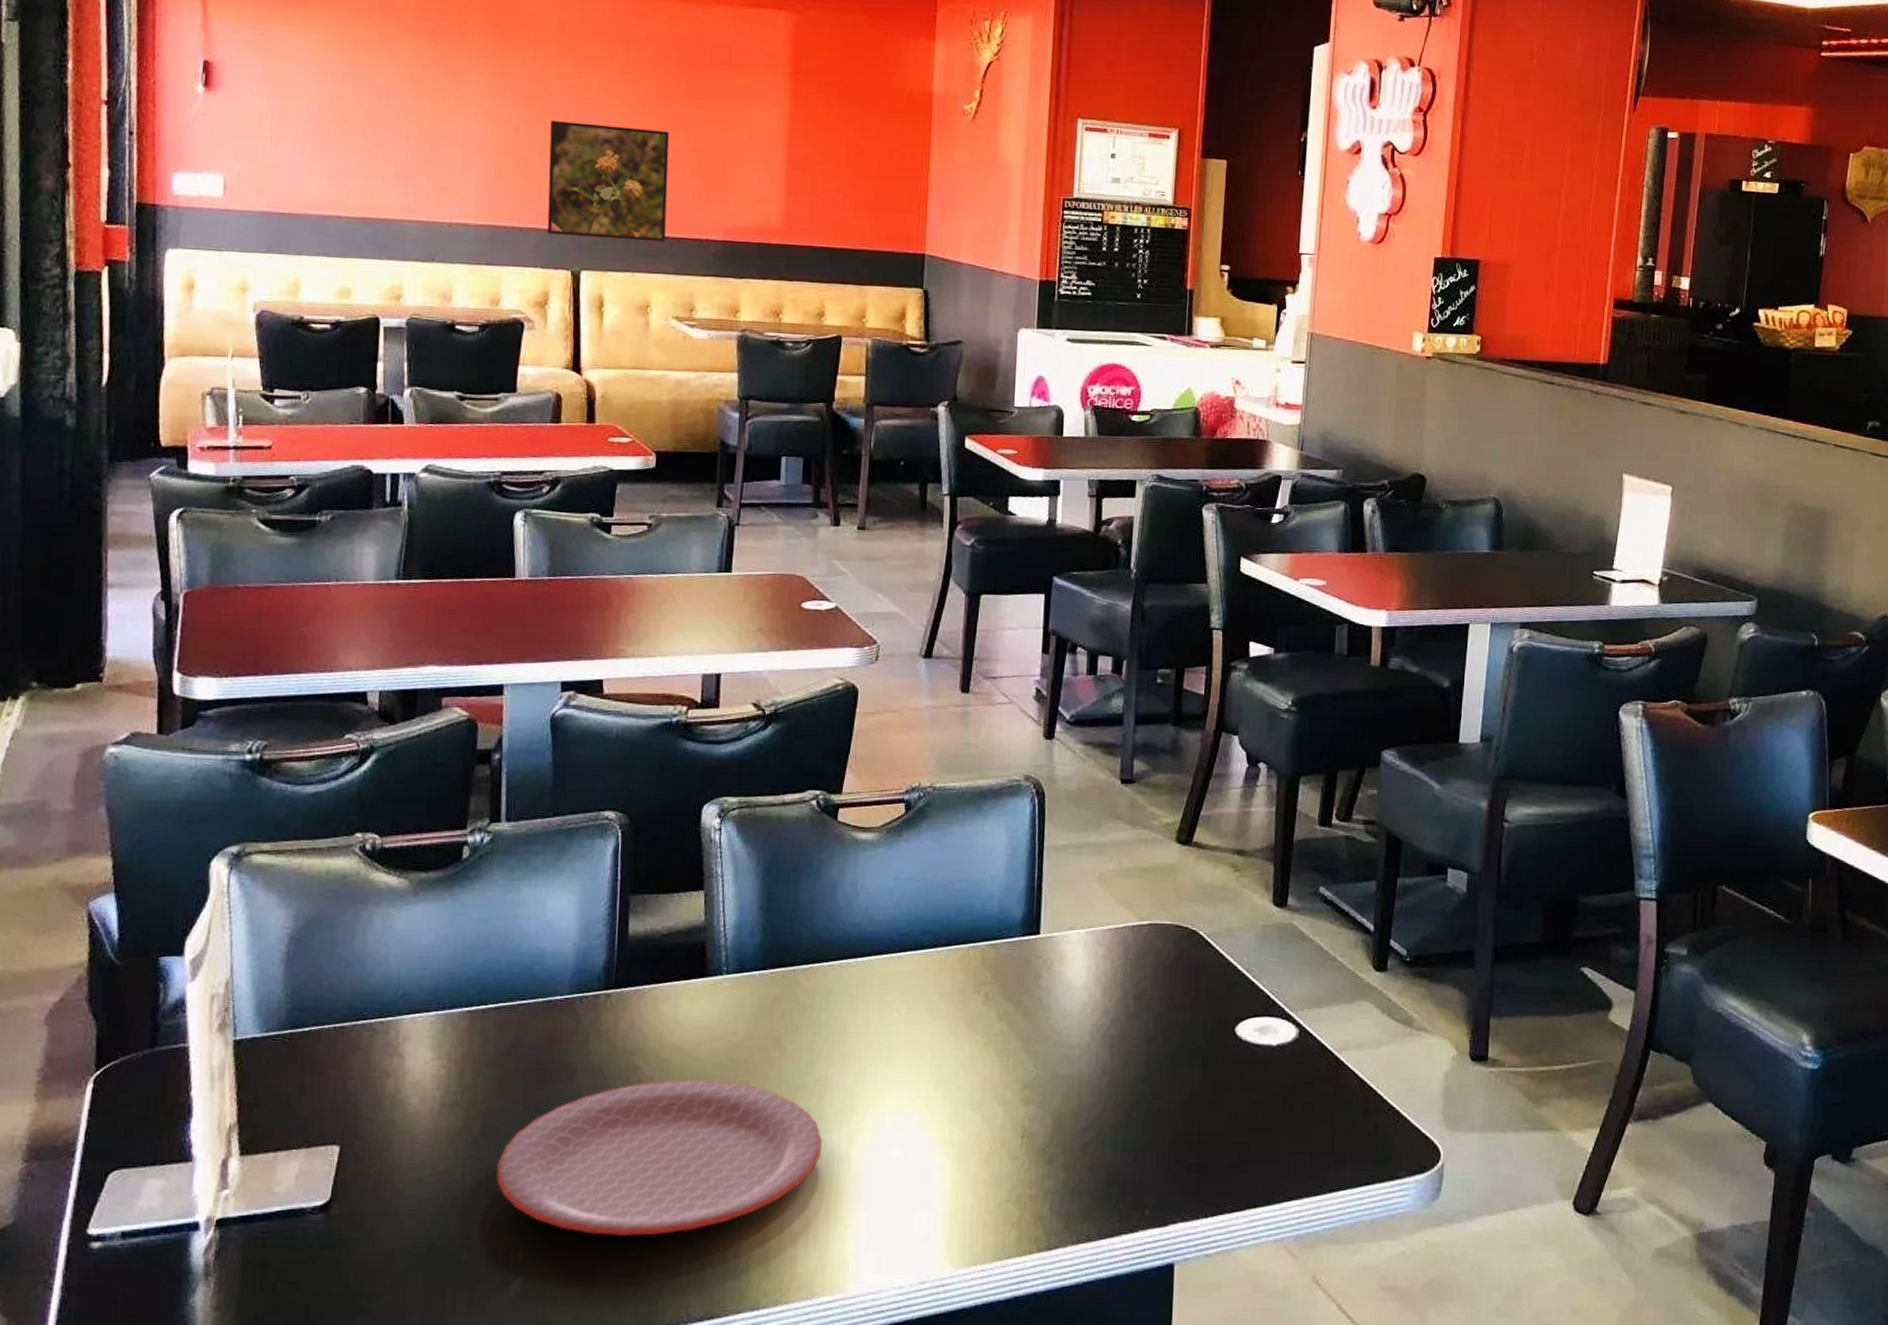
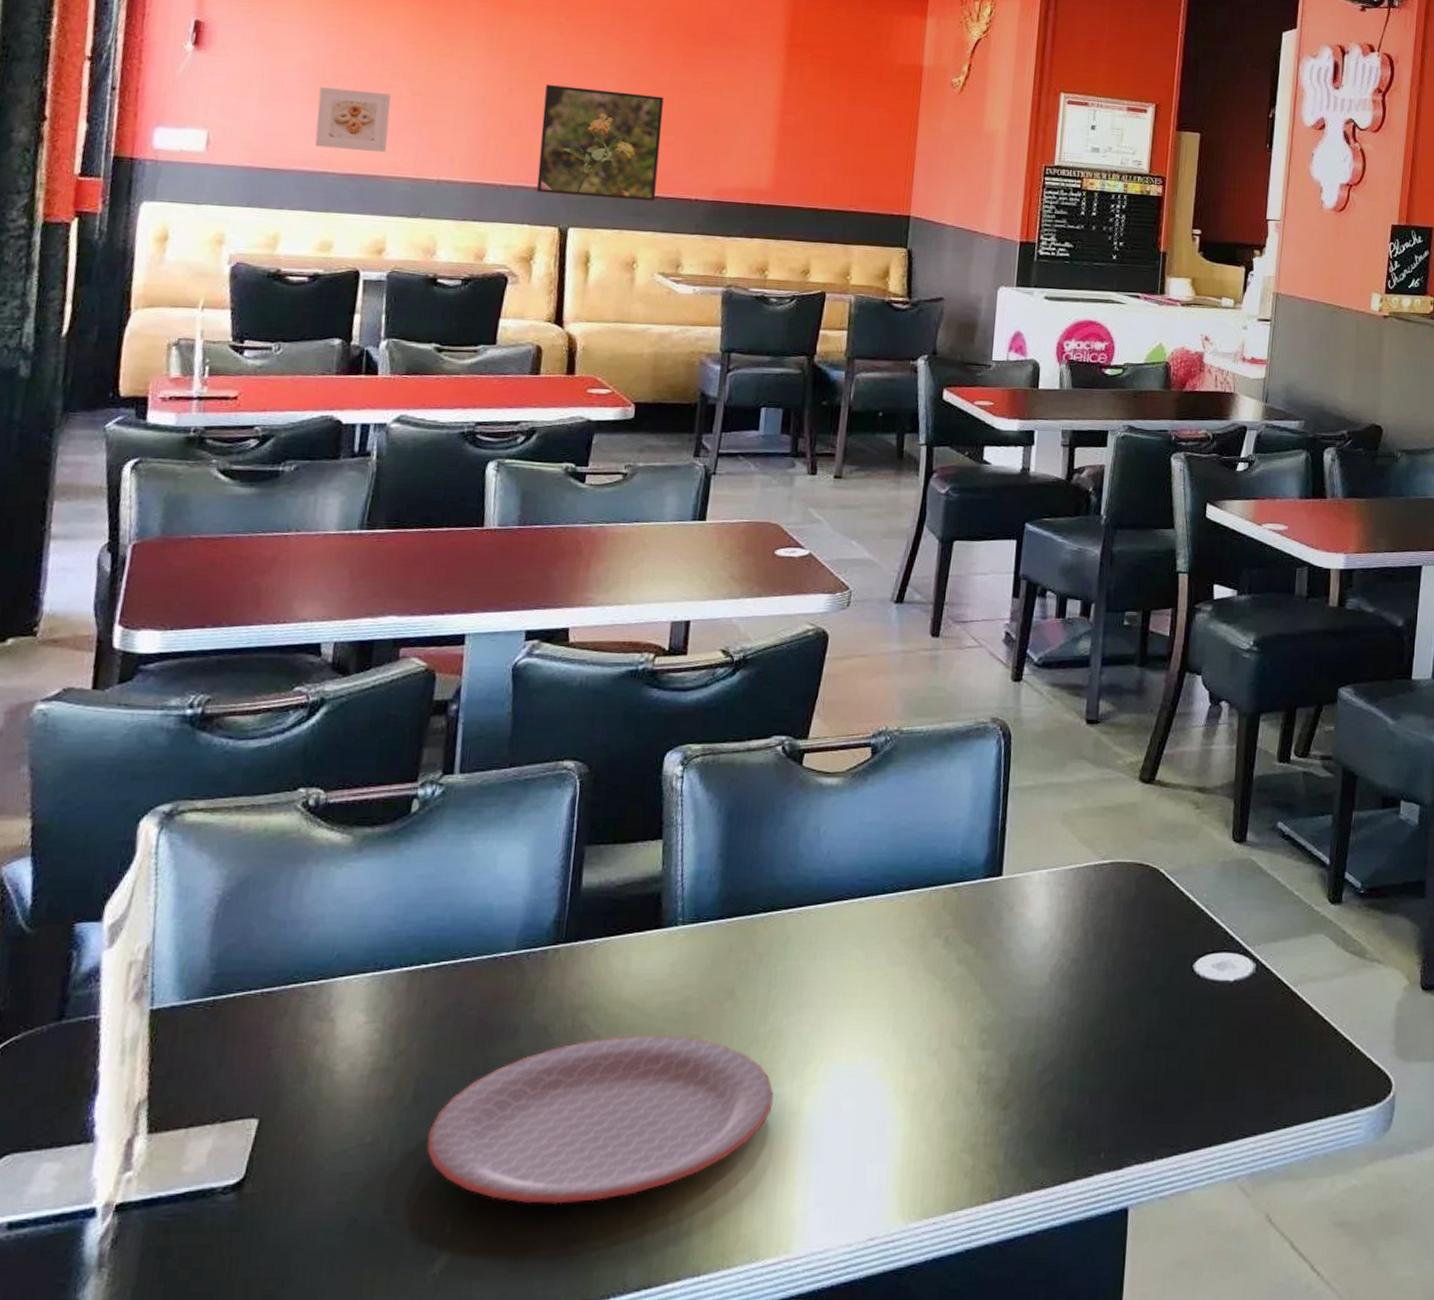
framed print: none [327,128,399,195] -> present [314,87,391,153]

